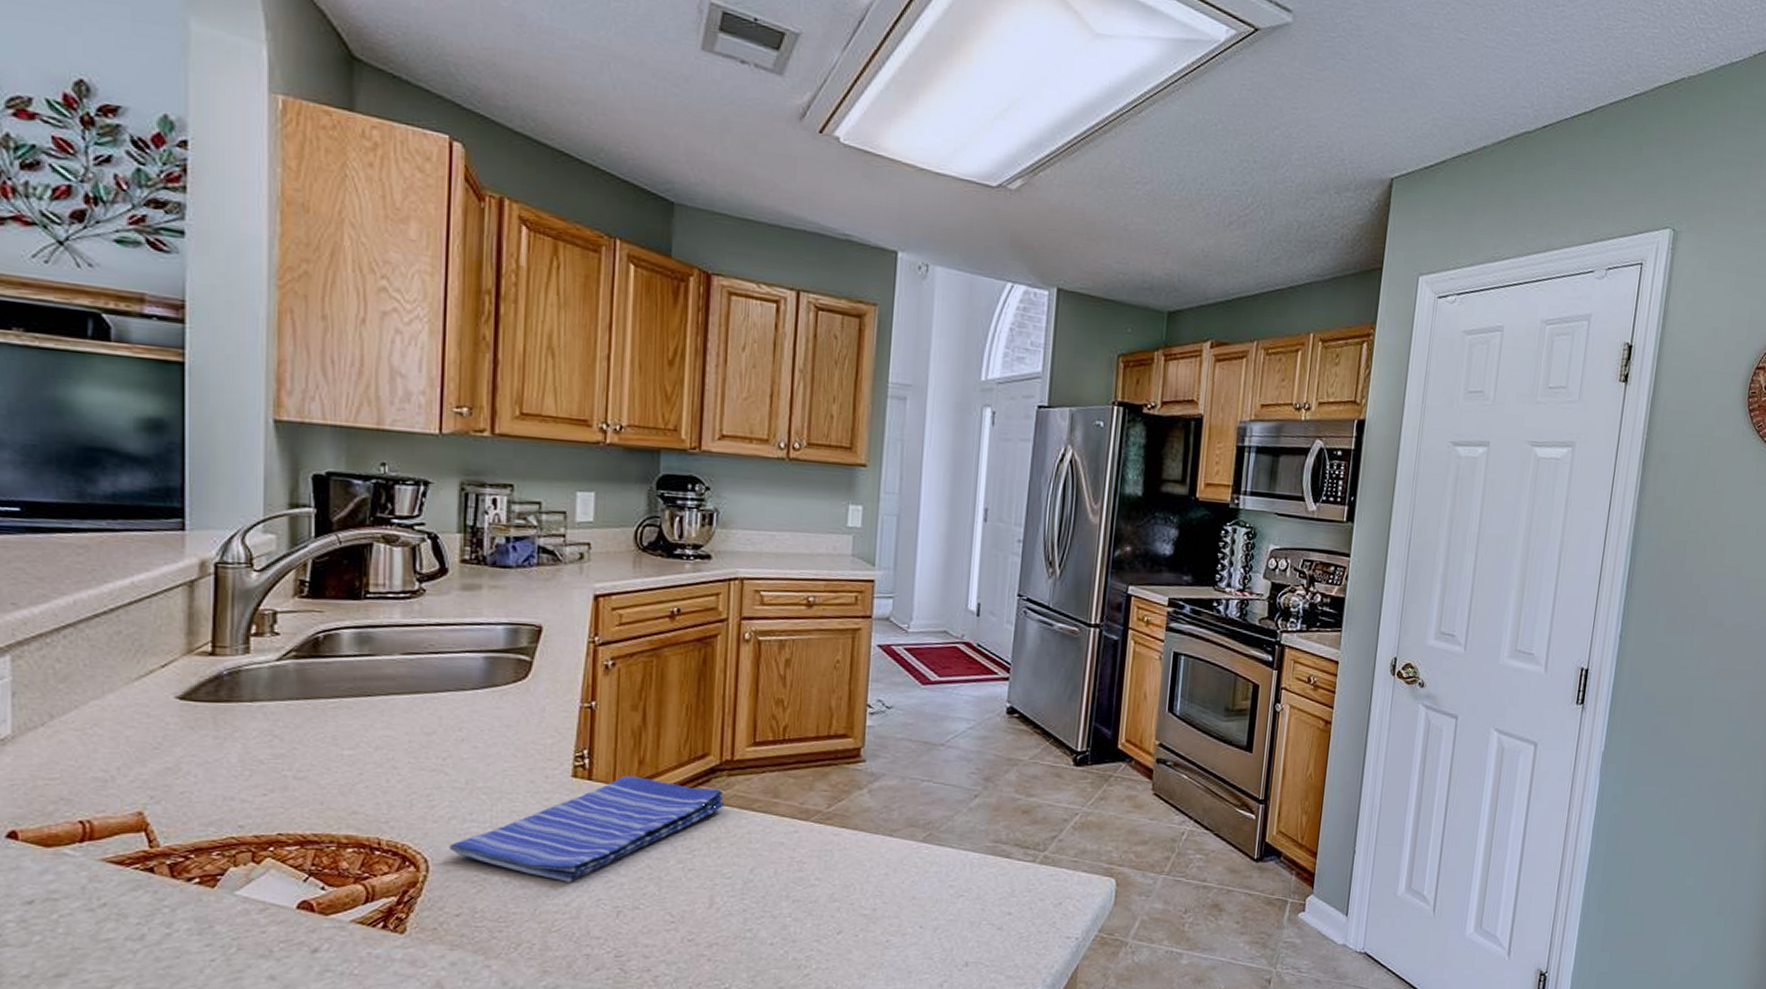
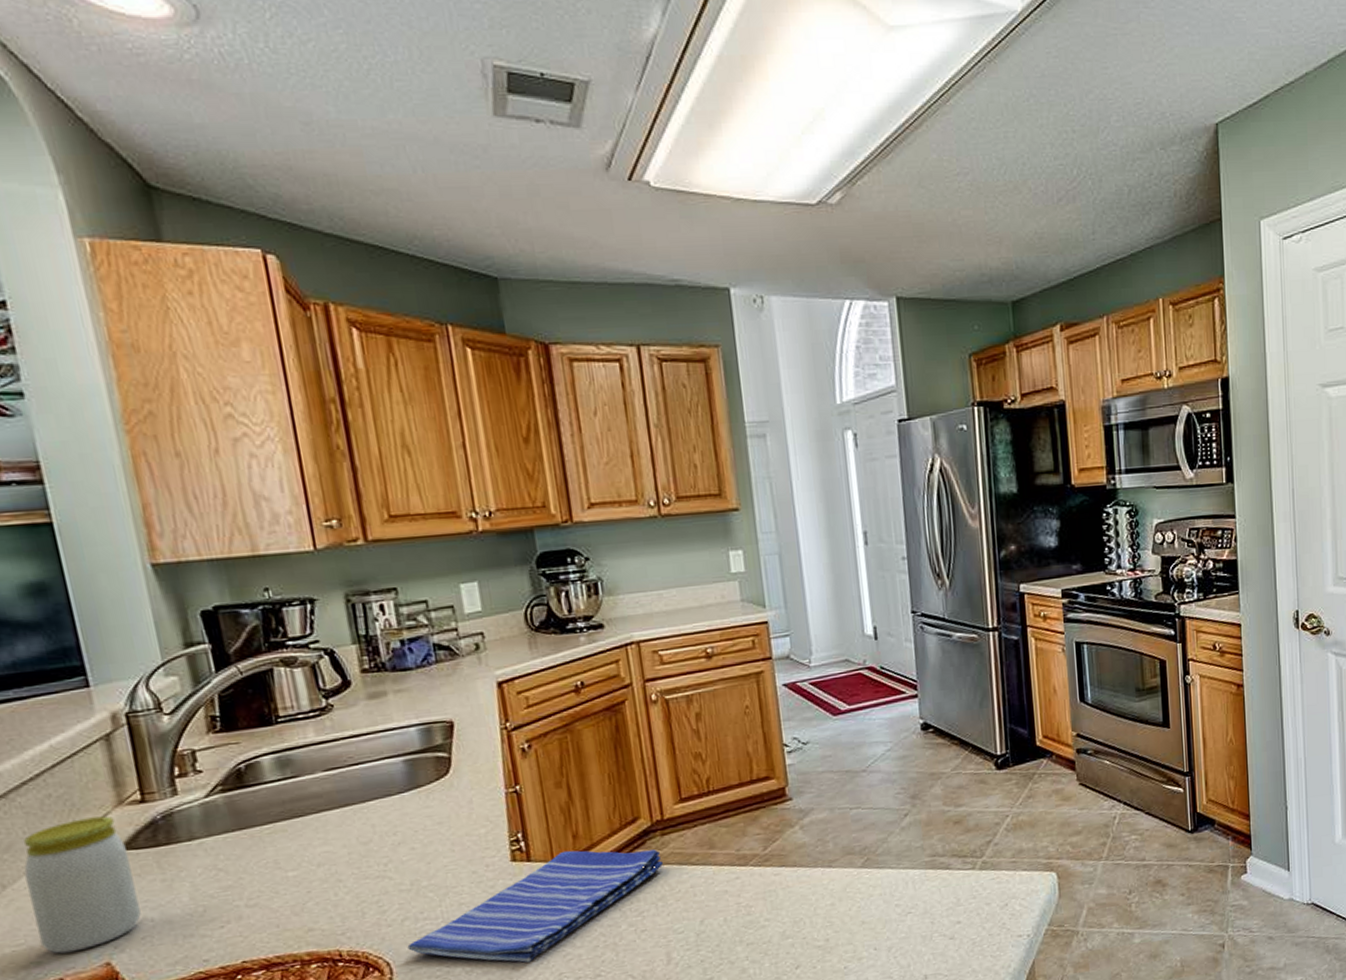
jar: none [76,661,185,796] -> present [24,816,141,954]

